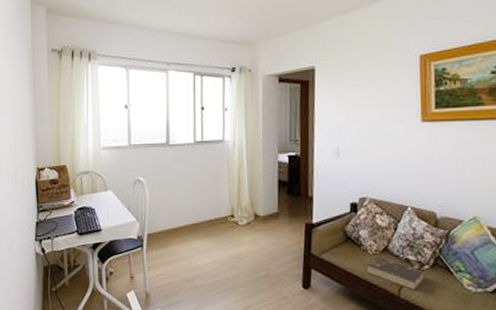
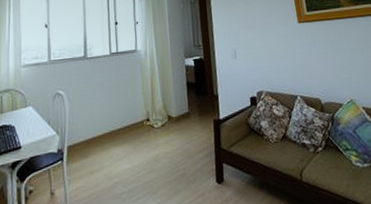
book: present [366,256,426,291] -> none [270,144,321,173]

